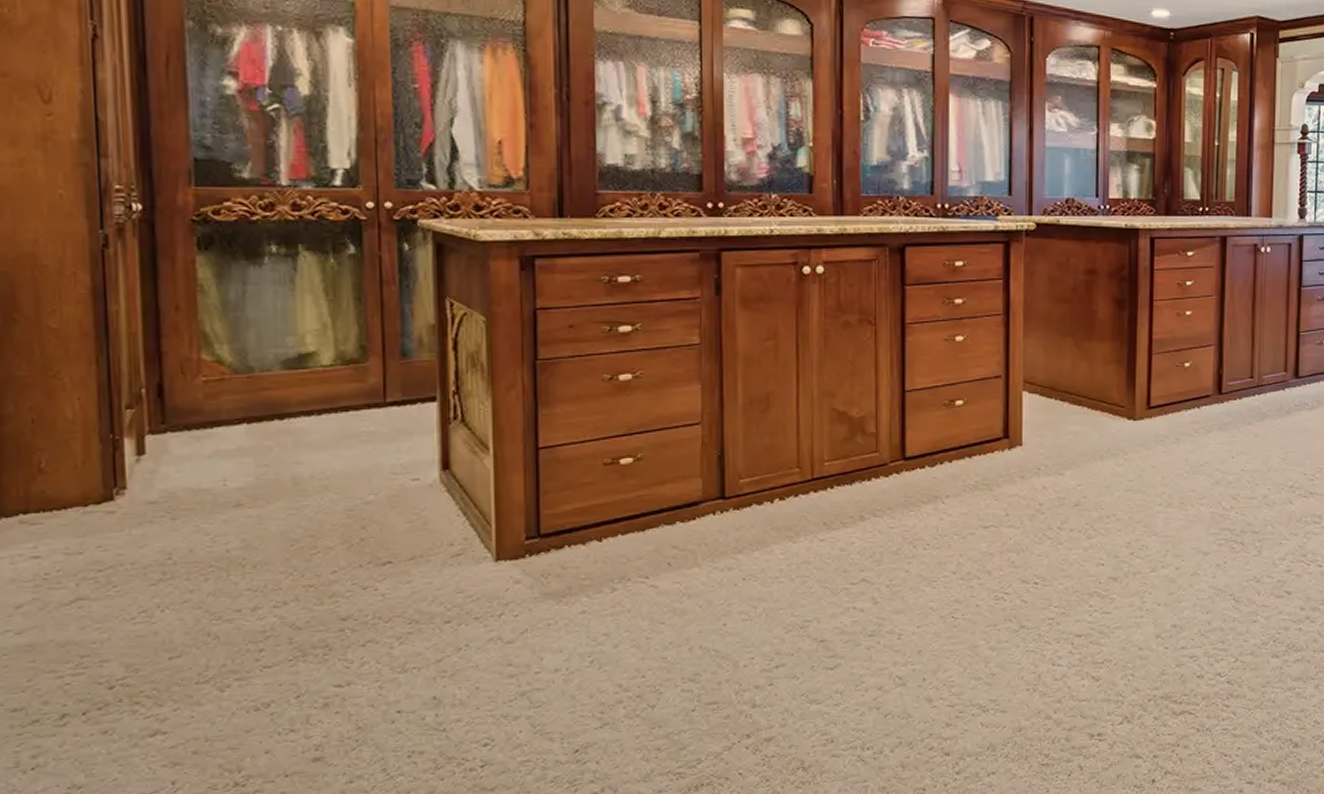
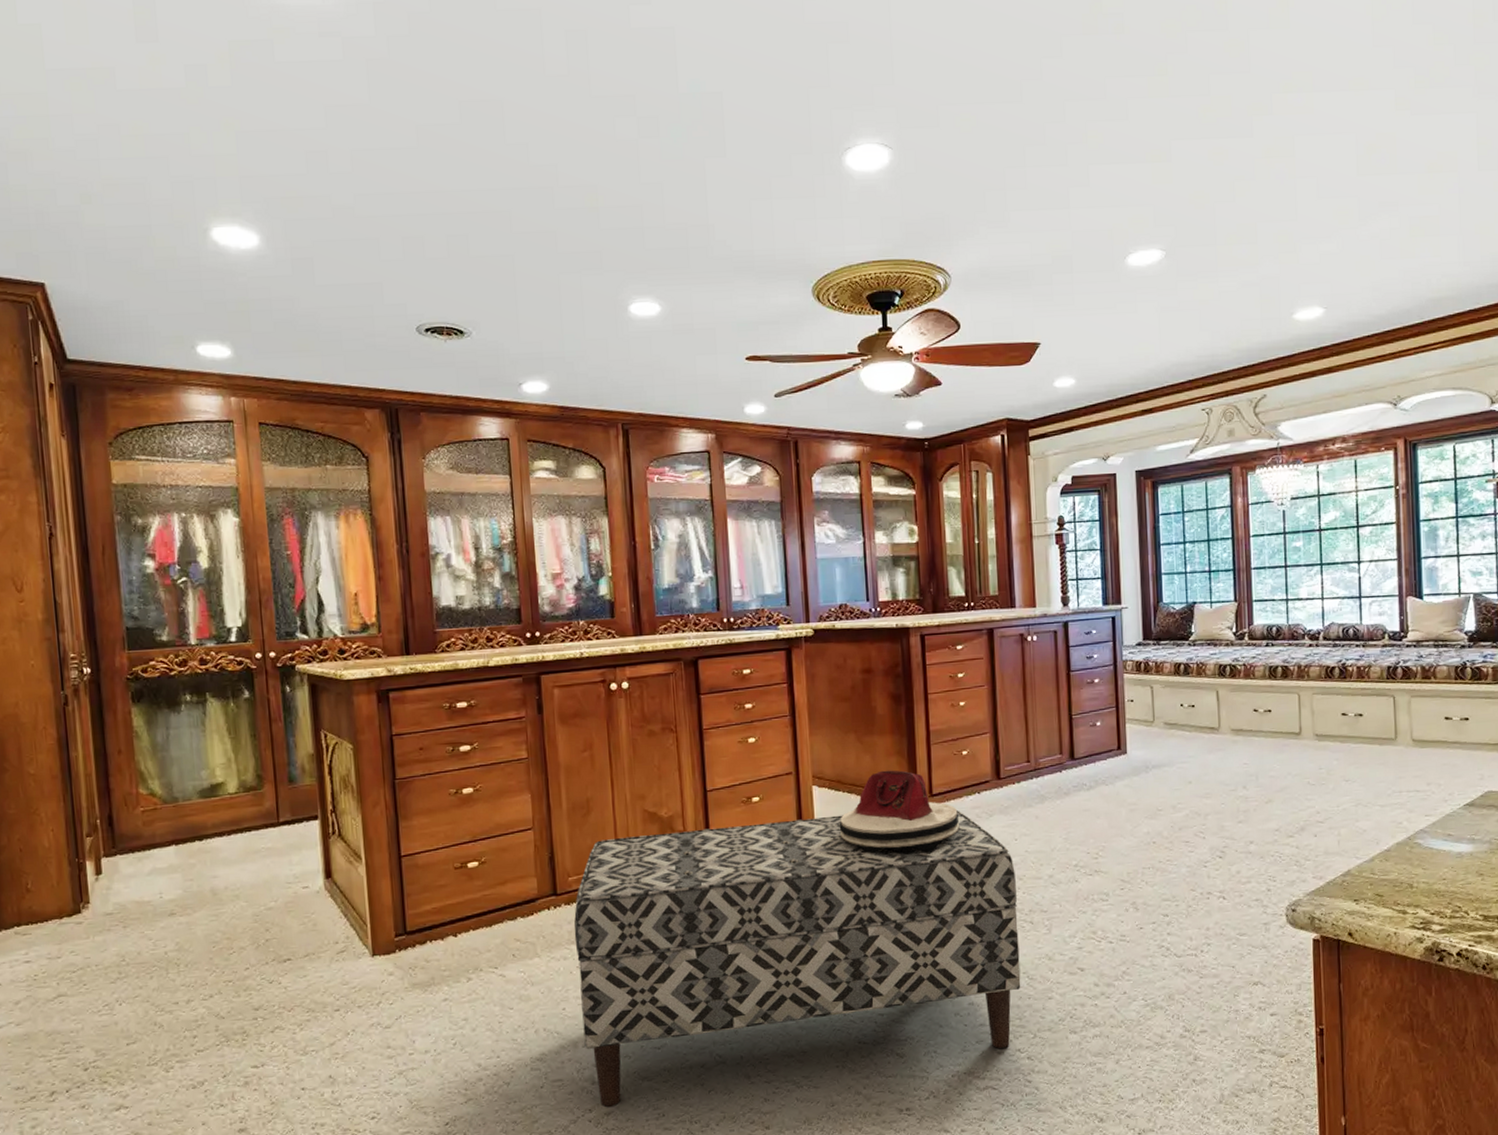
bench: none [742,423,1230,733] -> present [573,809,1021,1108]
handbag: none [1048,378,1176,467] -> present [839,770,960,853]

